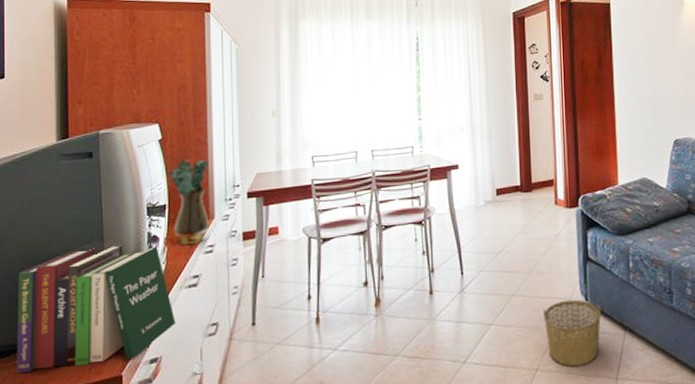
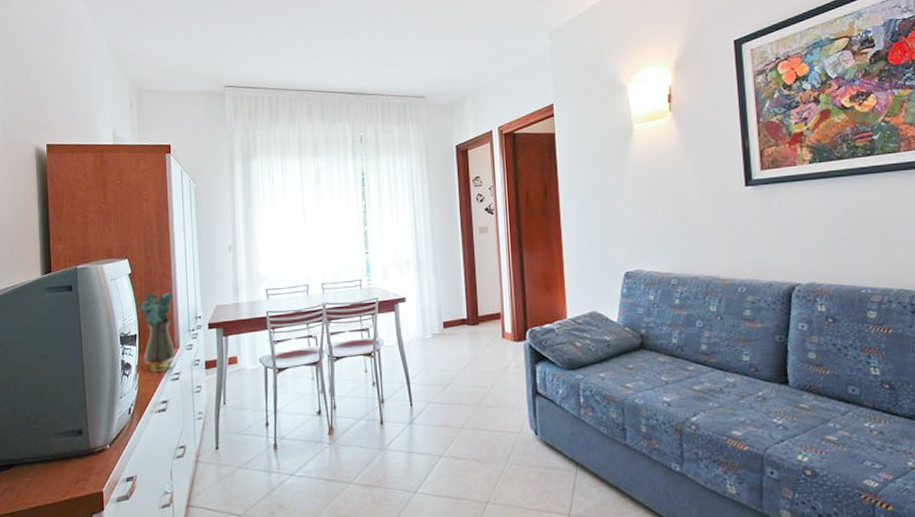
books: present [17,244,175,373] -> none [13,371,148,485]
basket: present [543,299,601,367] -> none [493,434,552,502]

